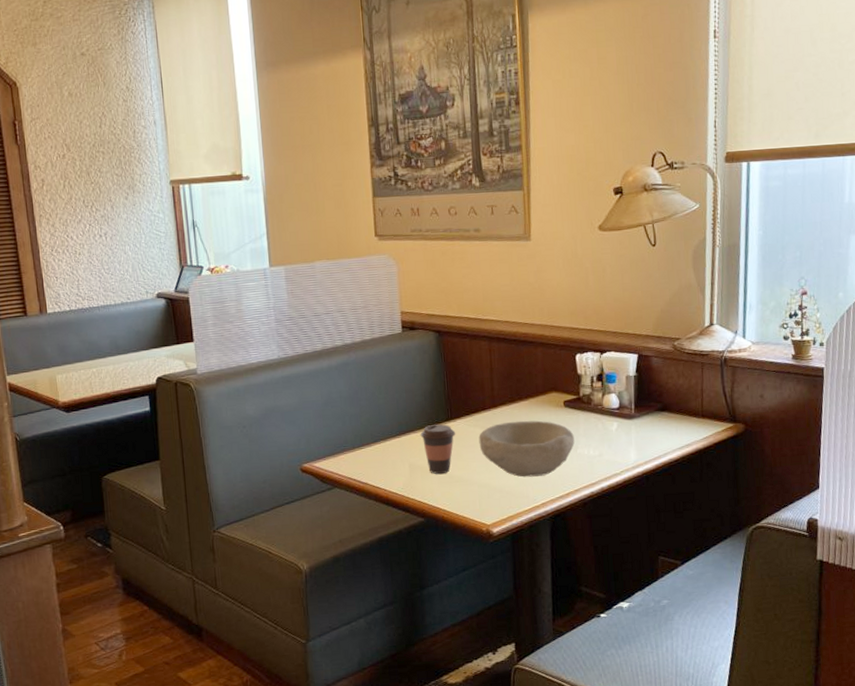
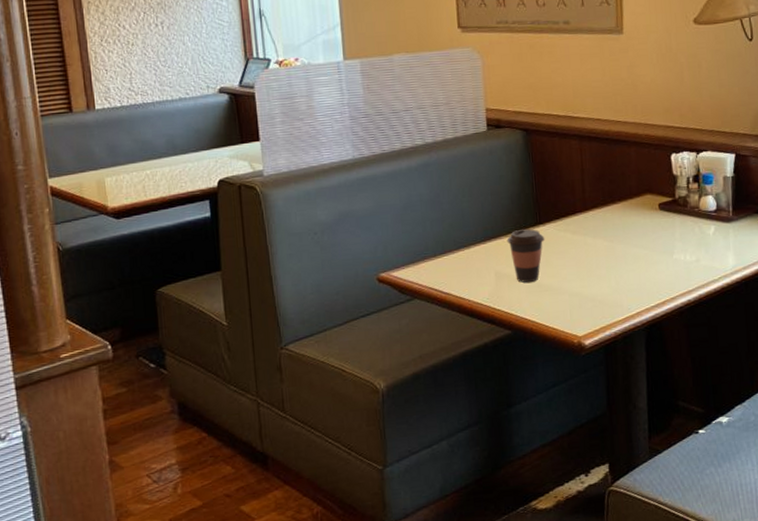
bowl: present [478,420,575,478] -> none [569,224,670,285]

